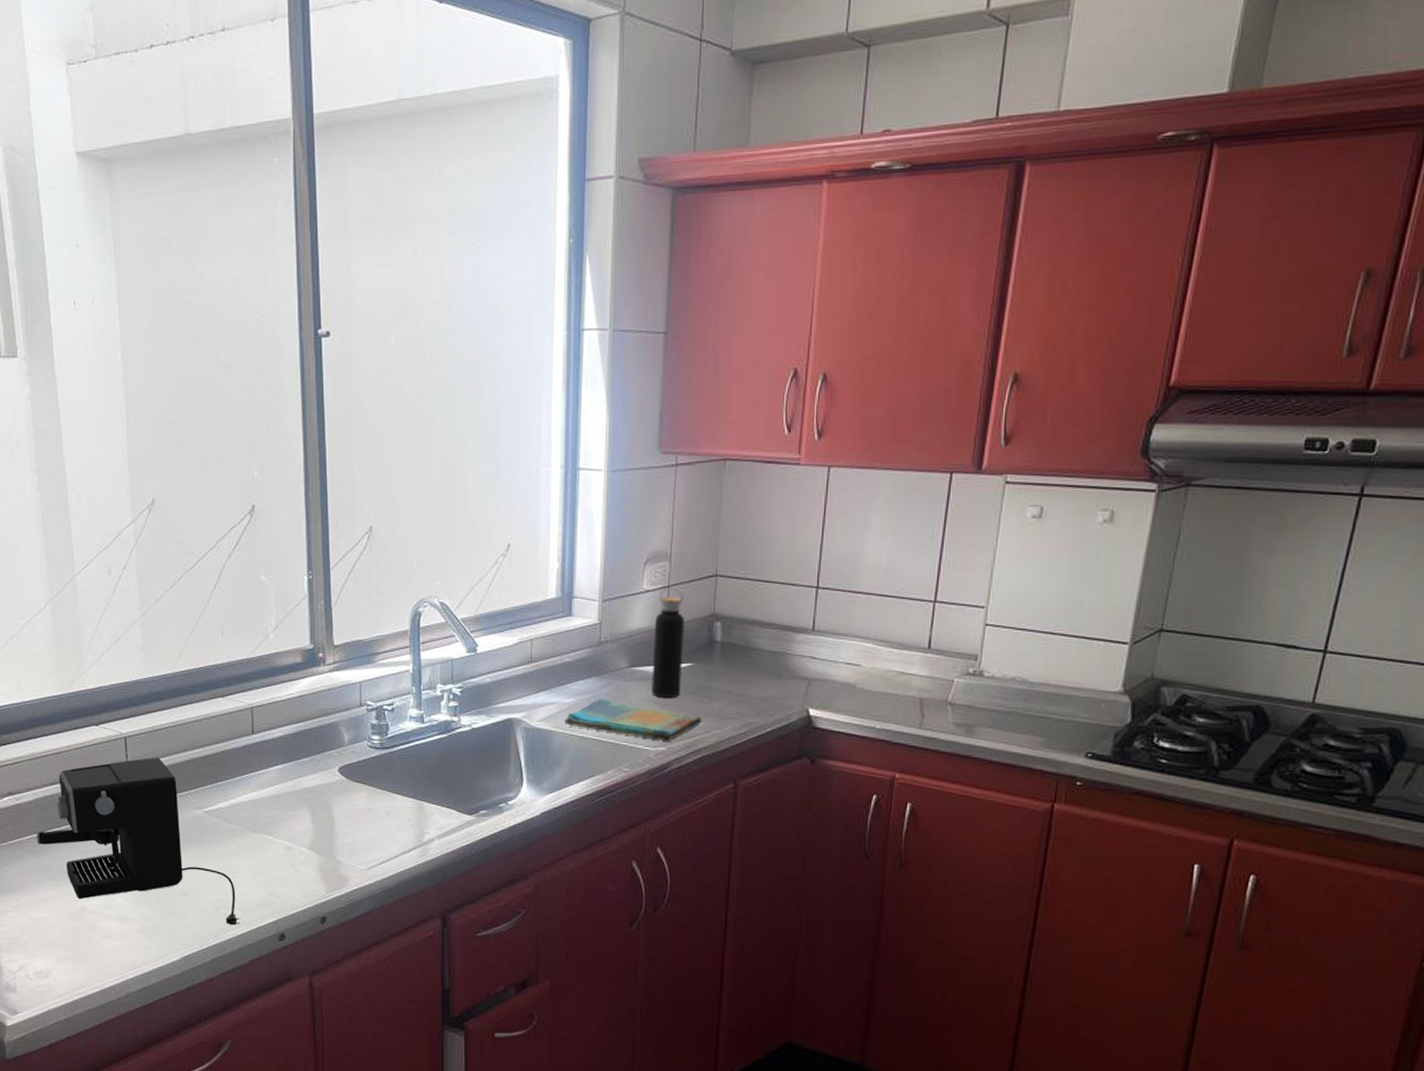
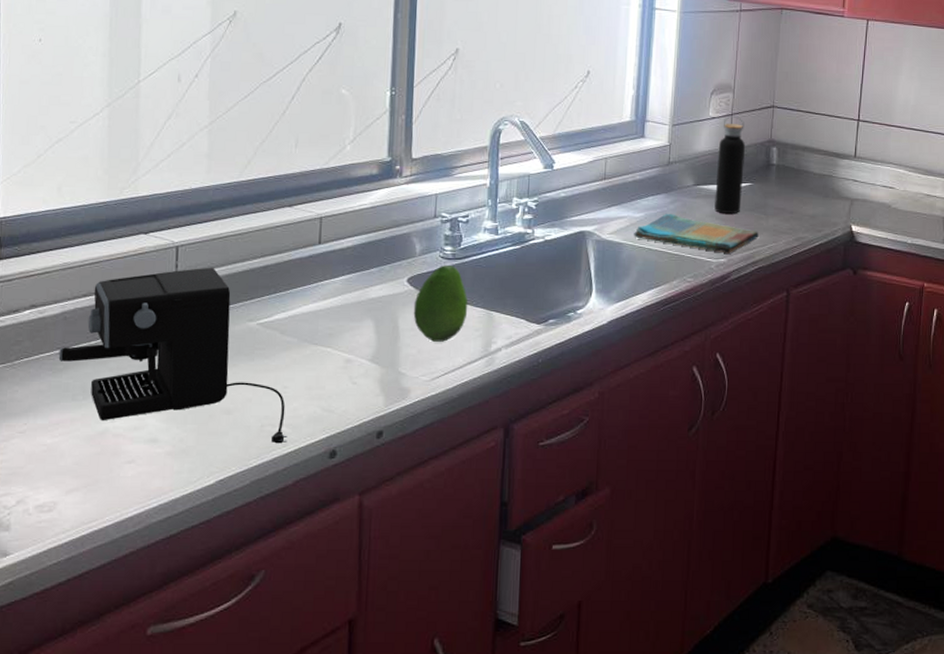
fruit: none [346,754,399,832] -> present [413,264,468,342]

